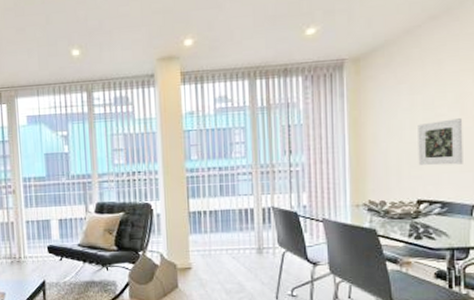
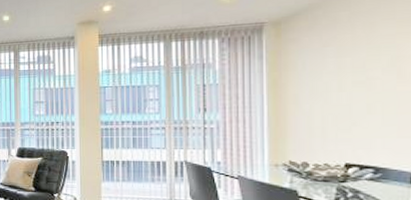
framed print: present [418,118,463,166] -> none [346,82,401,130]

